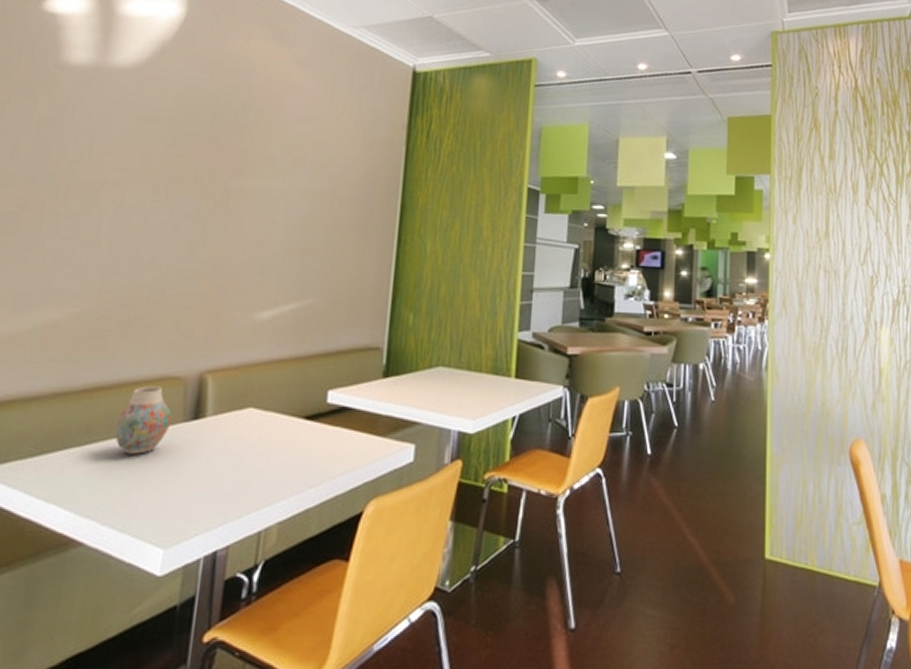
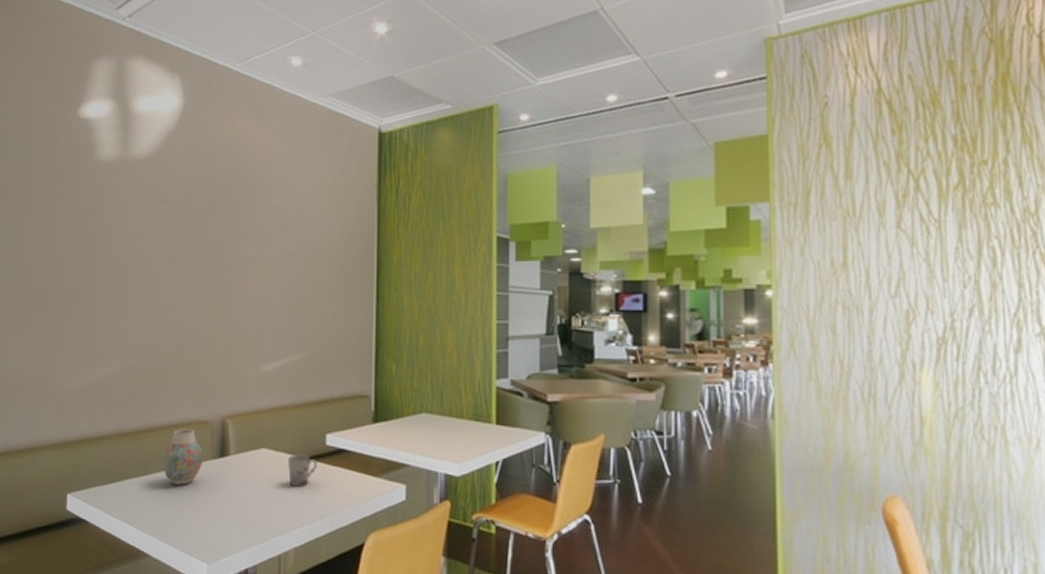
cup: none [278,413,314,451] -> present [287,453,317,487]

